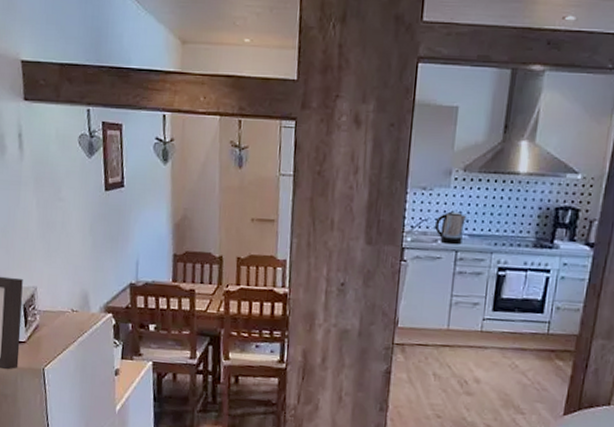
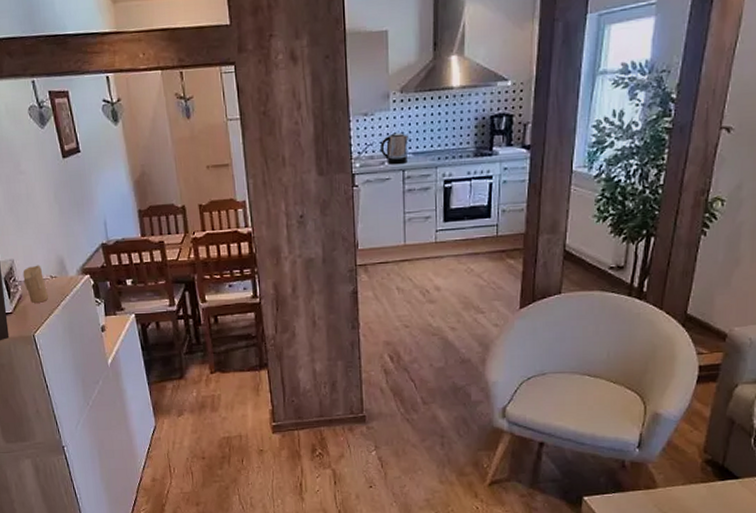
candle: none [43,296,66,336] -> present [23,265,48,303]

